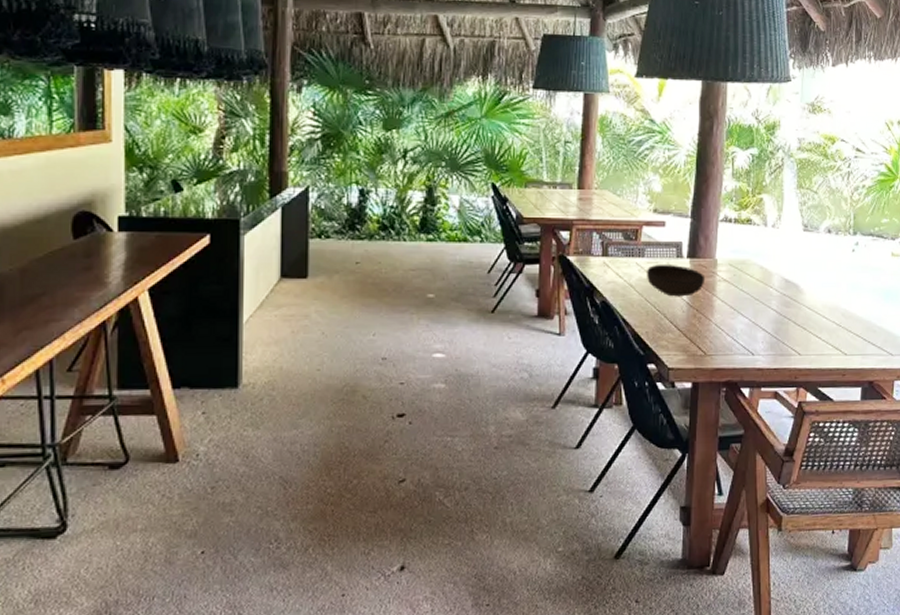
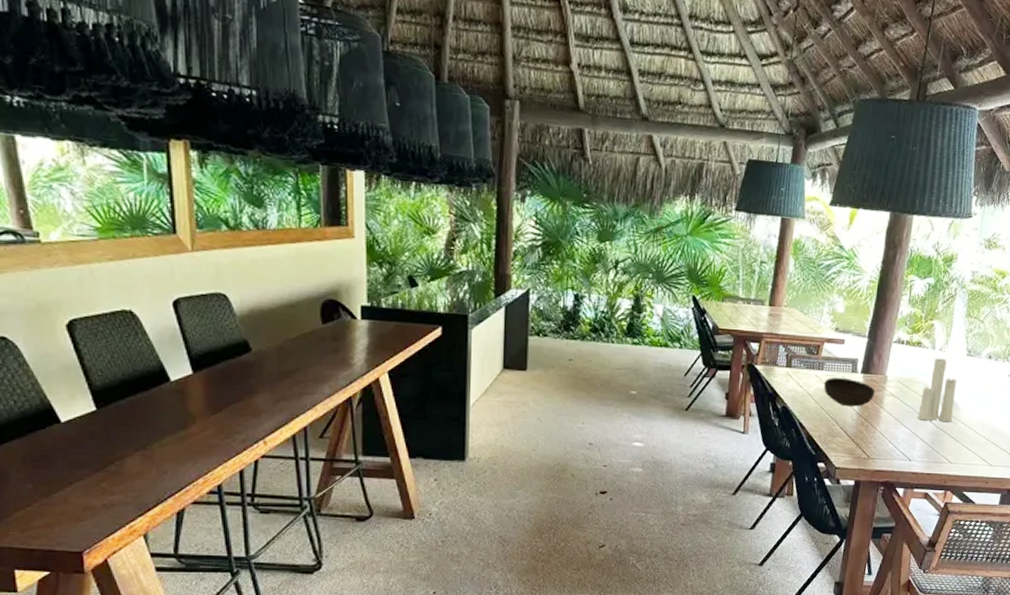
candle: none [756,229,796,308] -> present [917,352,957,422]

